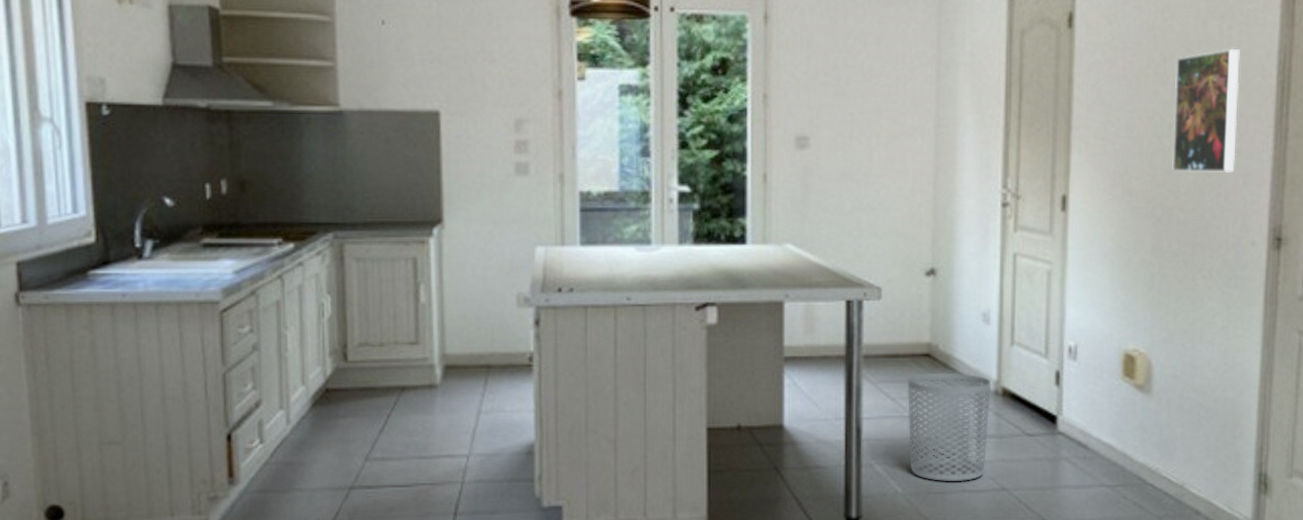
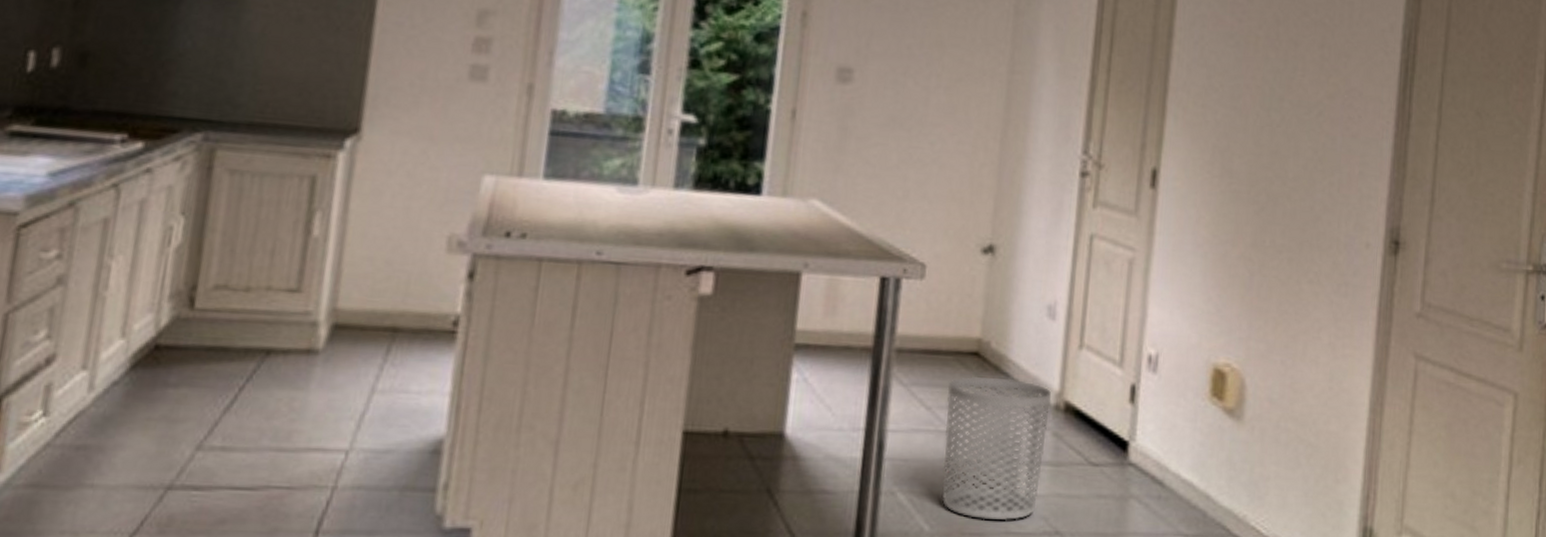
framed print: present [1172,48,1240,172] -> none [1280,16,1362,160]

